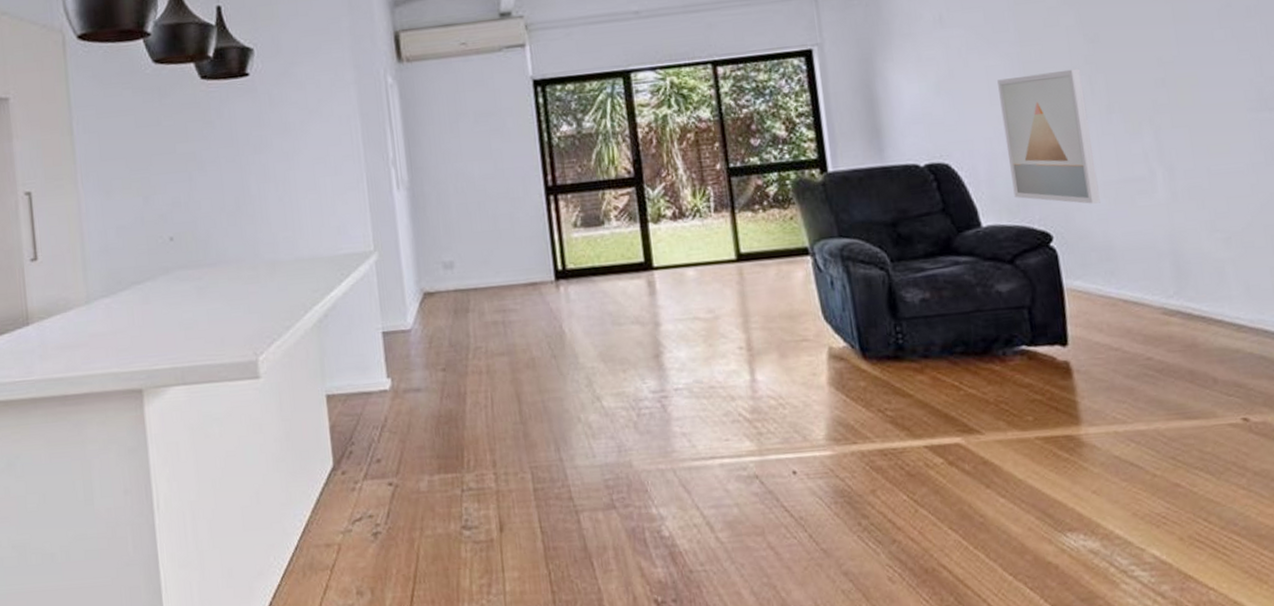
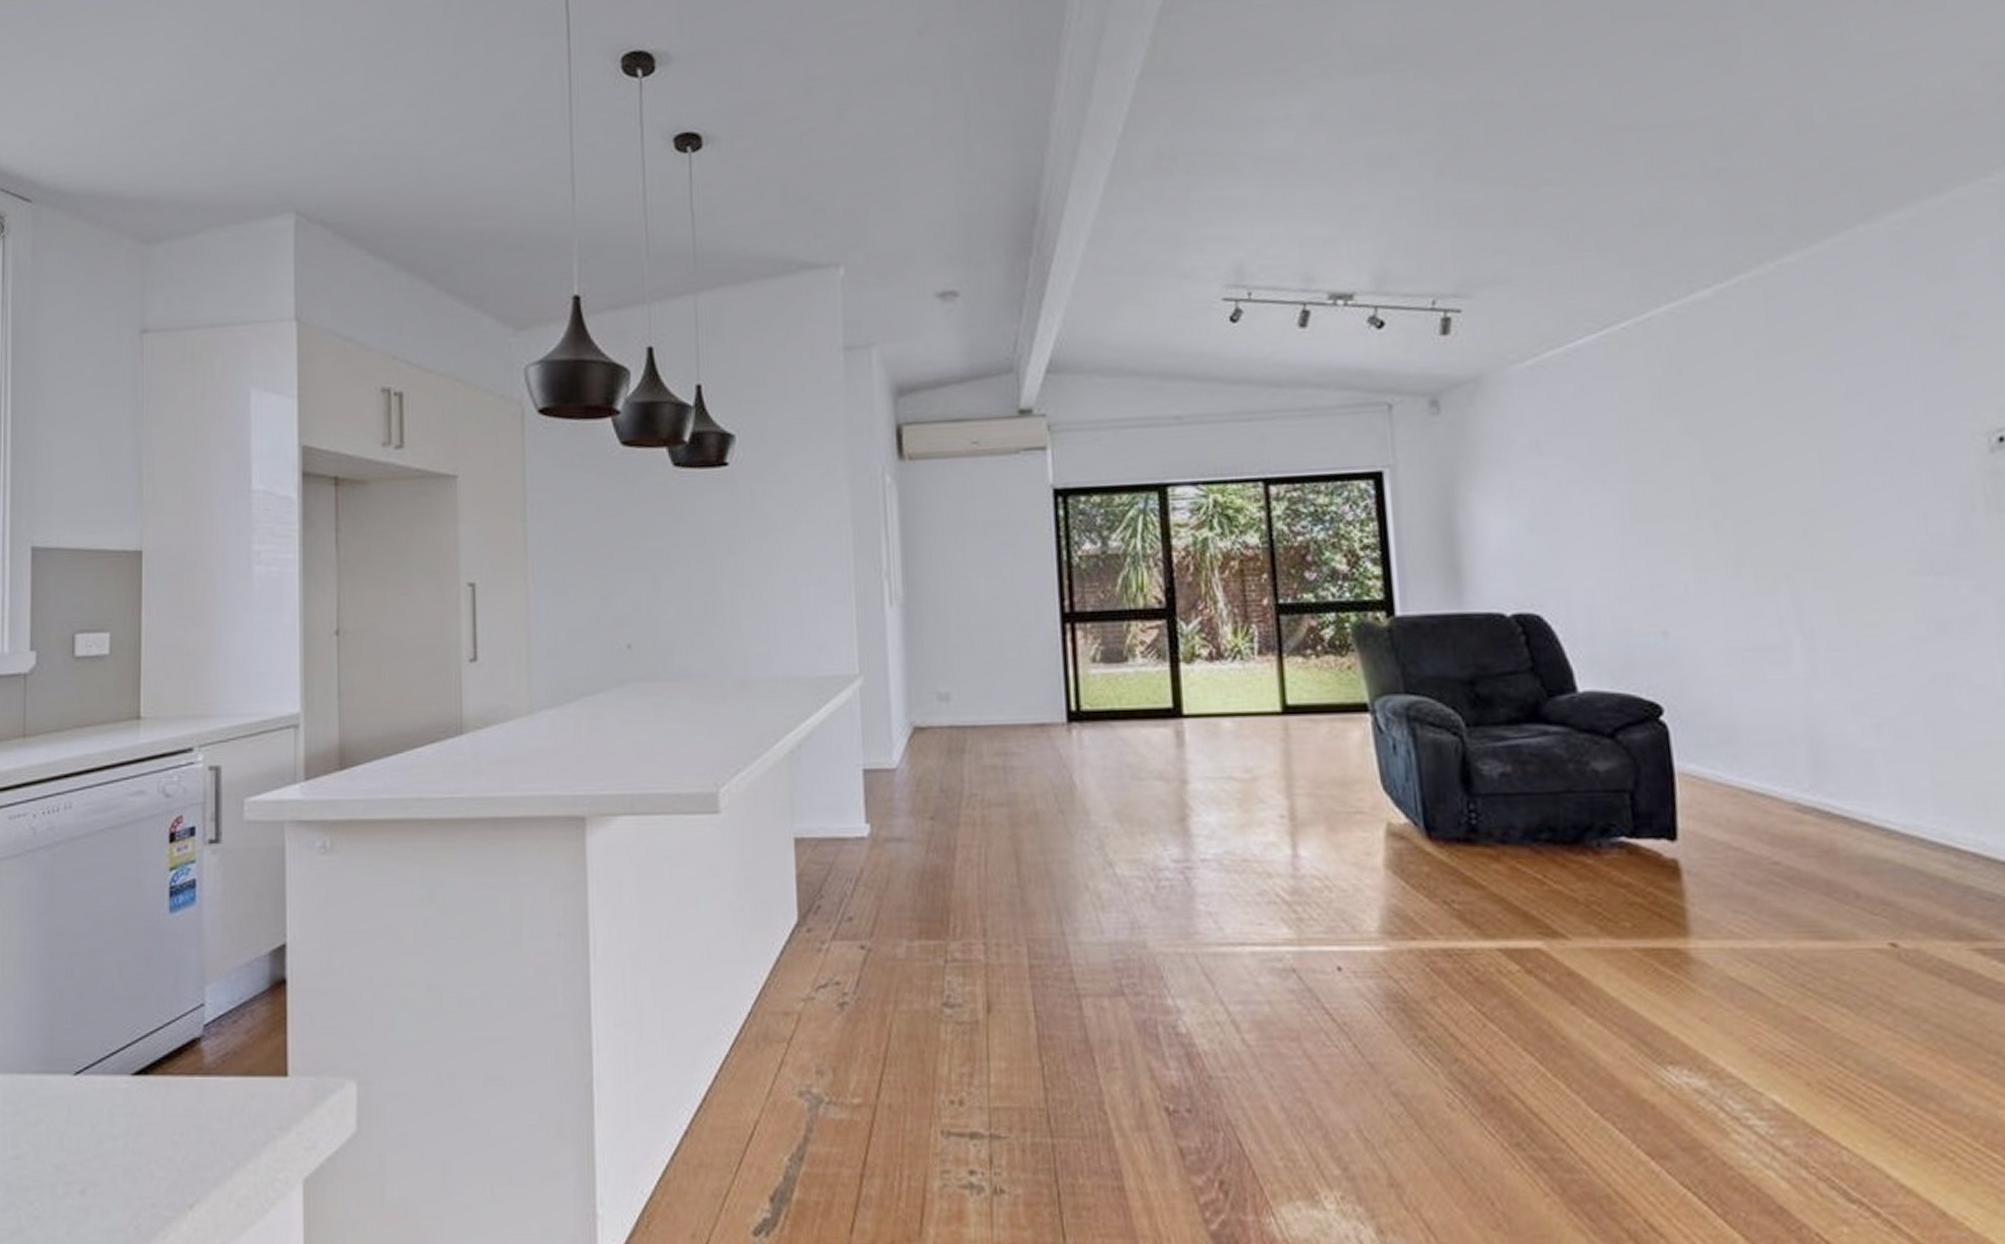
wall art: present [997,68,1100,204] -> none [1603,511,1723,673]

